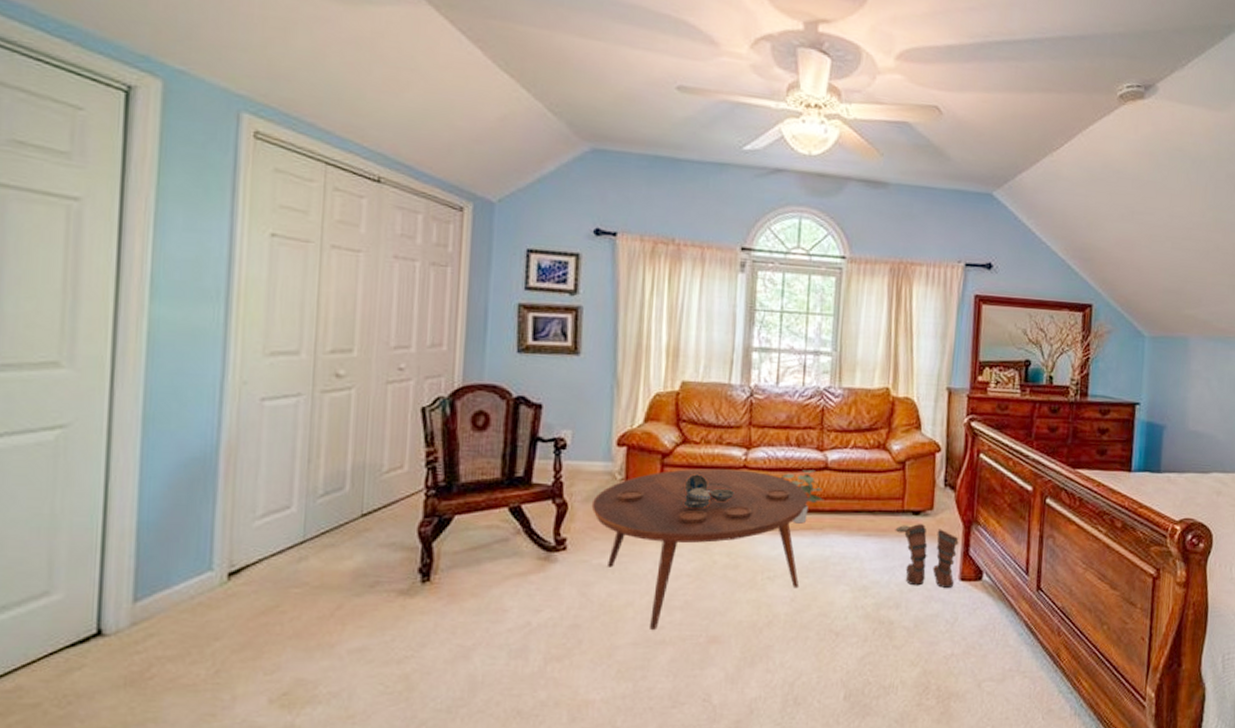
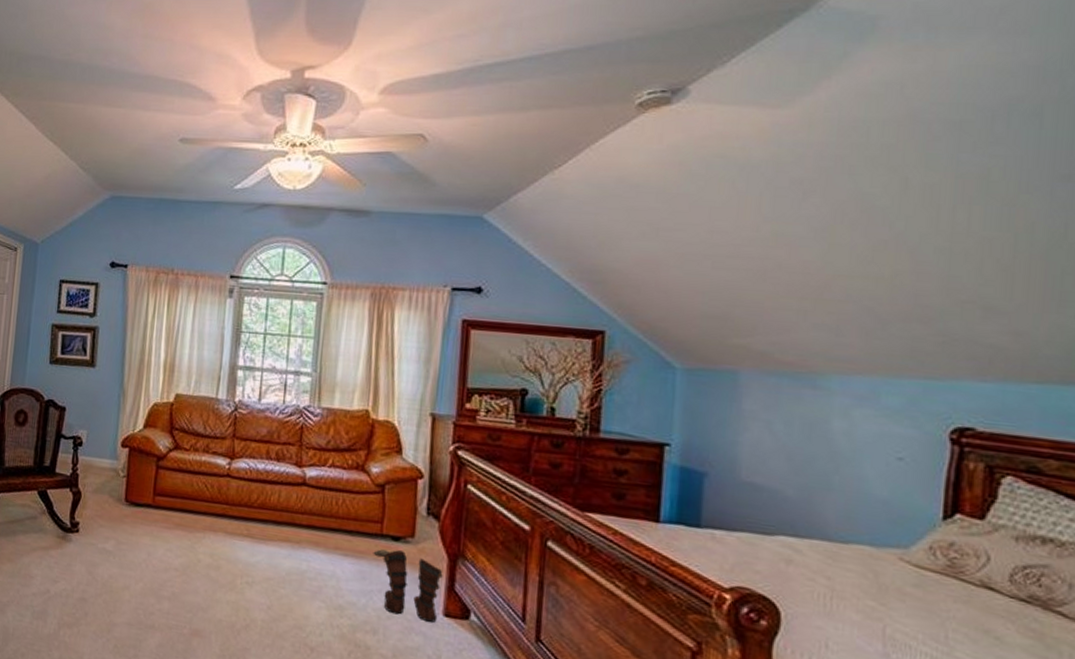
coffee table: present [591,468,809,629] -> none [99,472,287,614]
decorative bowl: present [684,474,735,509] -> none [174,477,219,510]
potted plant: present [781,470,824,524] -> none [261,483,302,535]

